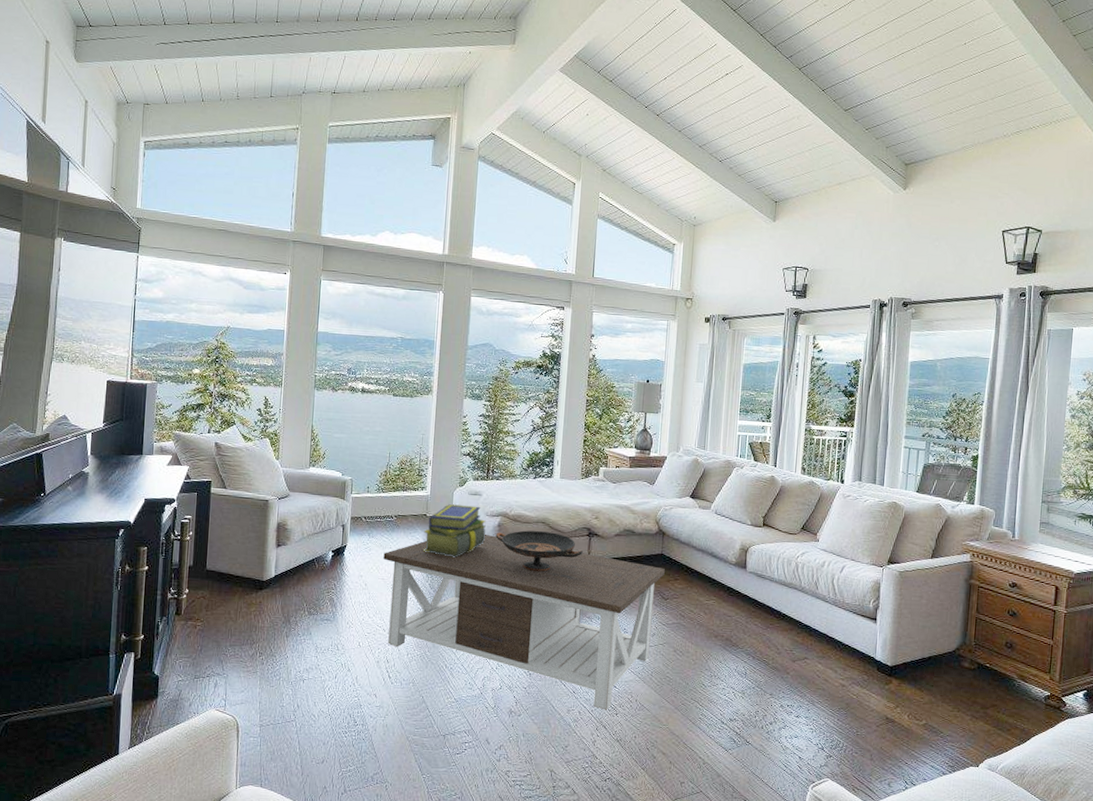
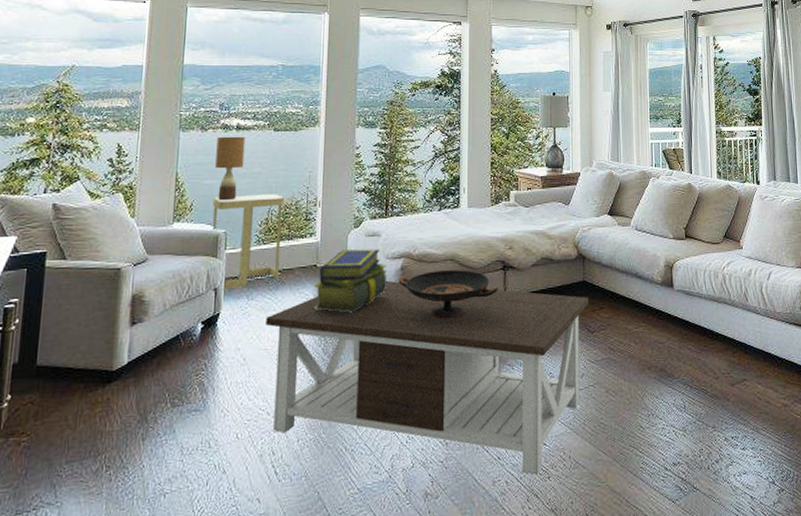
side table: none [340,449,401,527] -> present [211,194,285,290]
table lamp: none [344,397,369,453] -> present [215,136,246,201]

